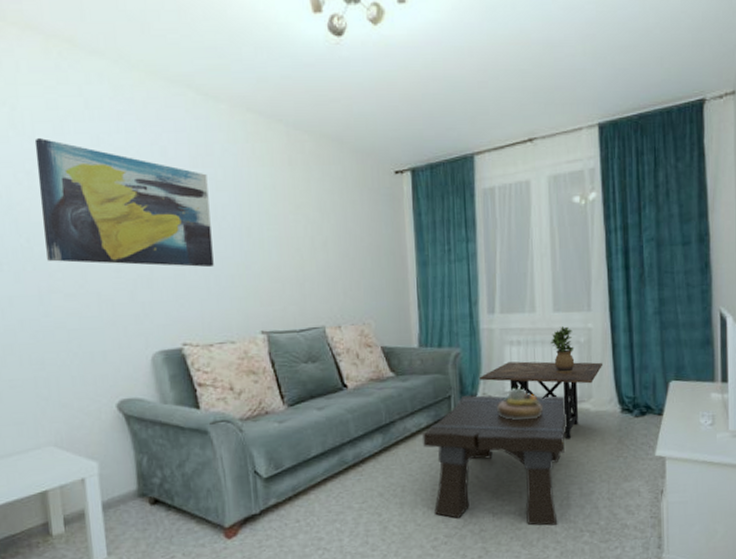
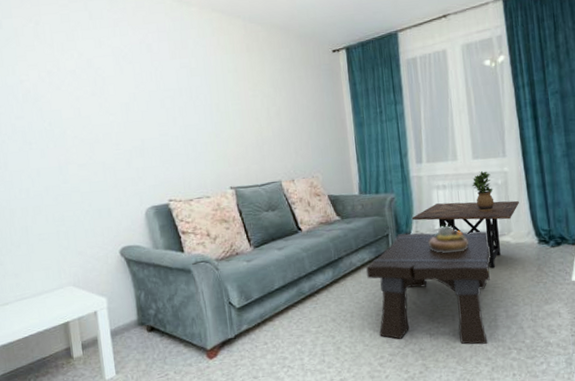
wall art: present [34,138,214,268] -> none [53,45,191,140]

